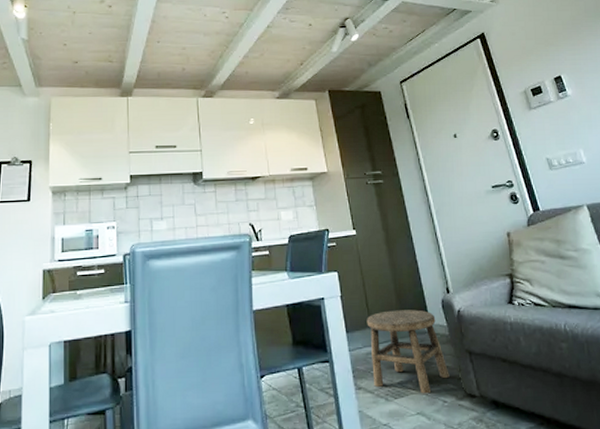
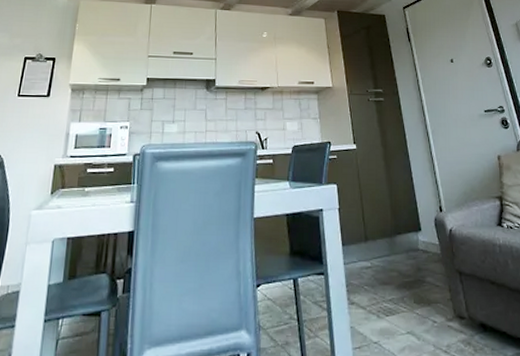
stool: present [366,309,450,394] -> none [362,226,440,313]

